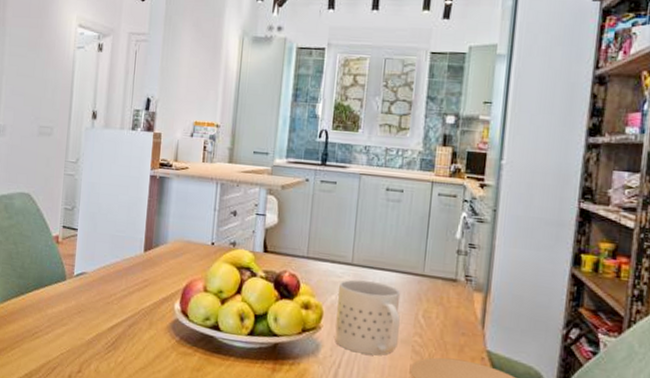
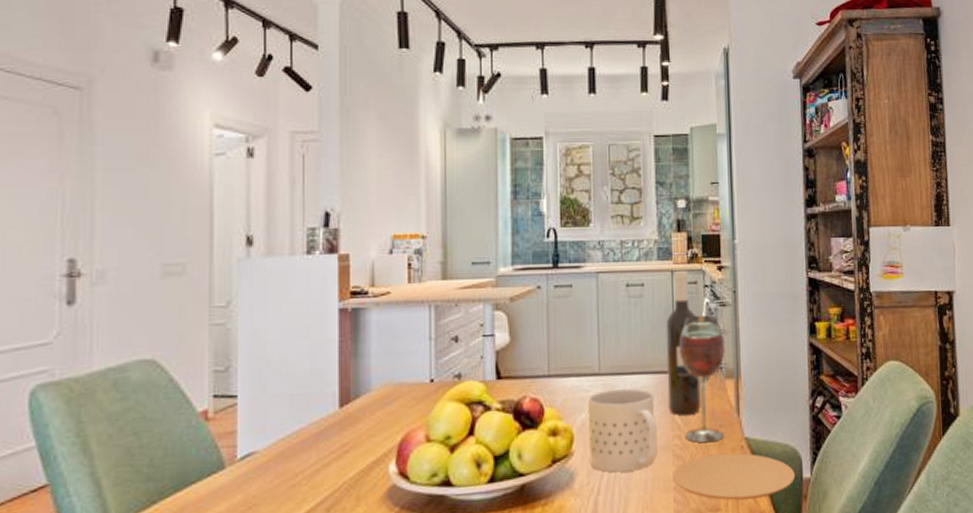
wine bottle: none [412,182,451,318] -> present [665,270,701,415]
wineglass: none [426,227,478,347] -> present [679,315,725,443]

